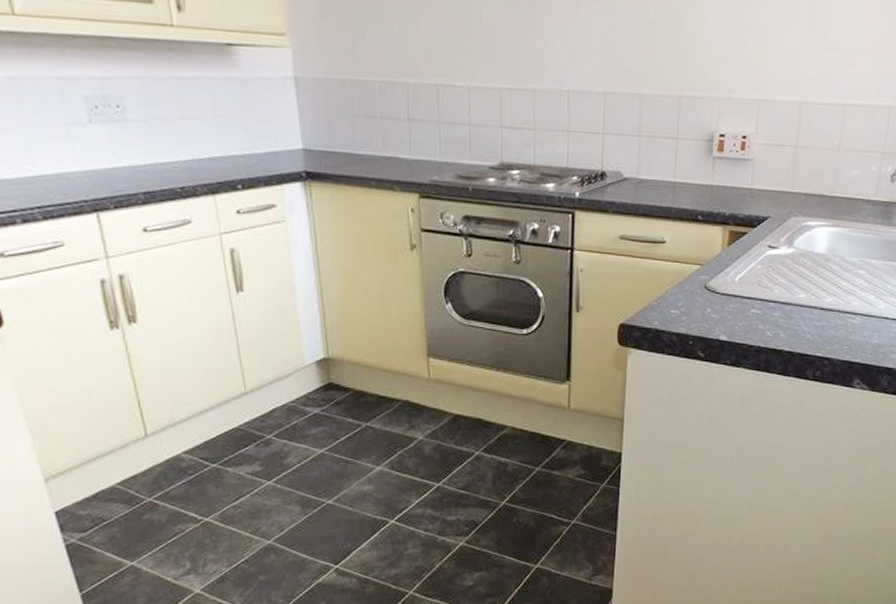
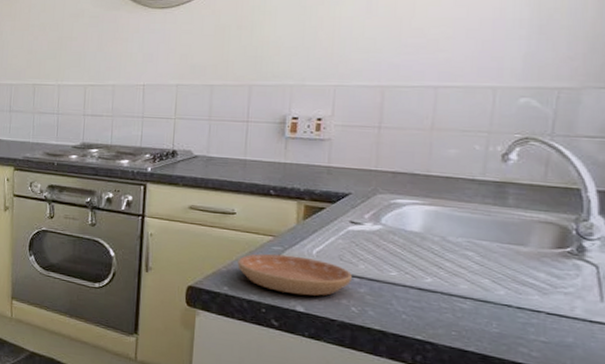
saucer: none [667,283,768,324] -> present [237,254,352,296]

